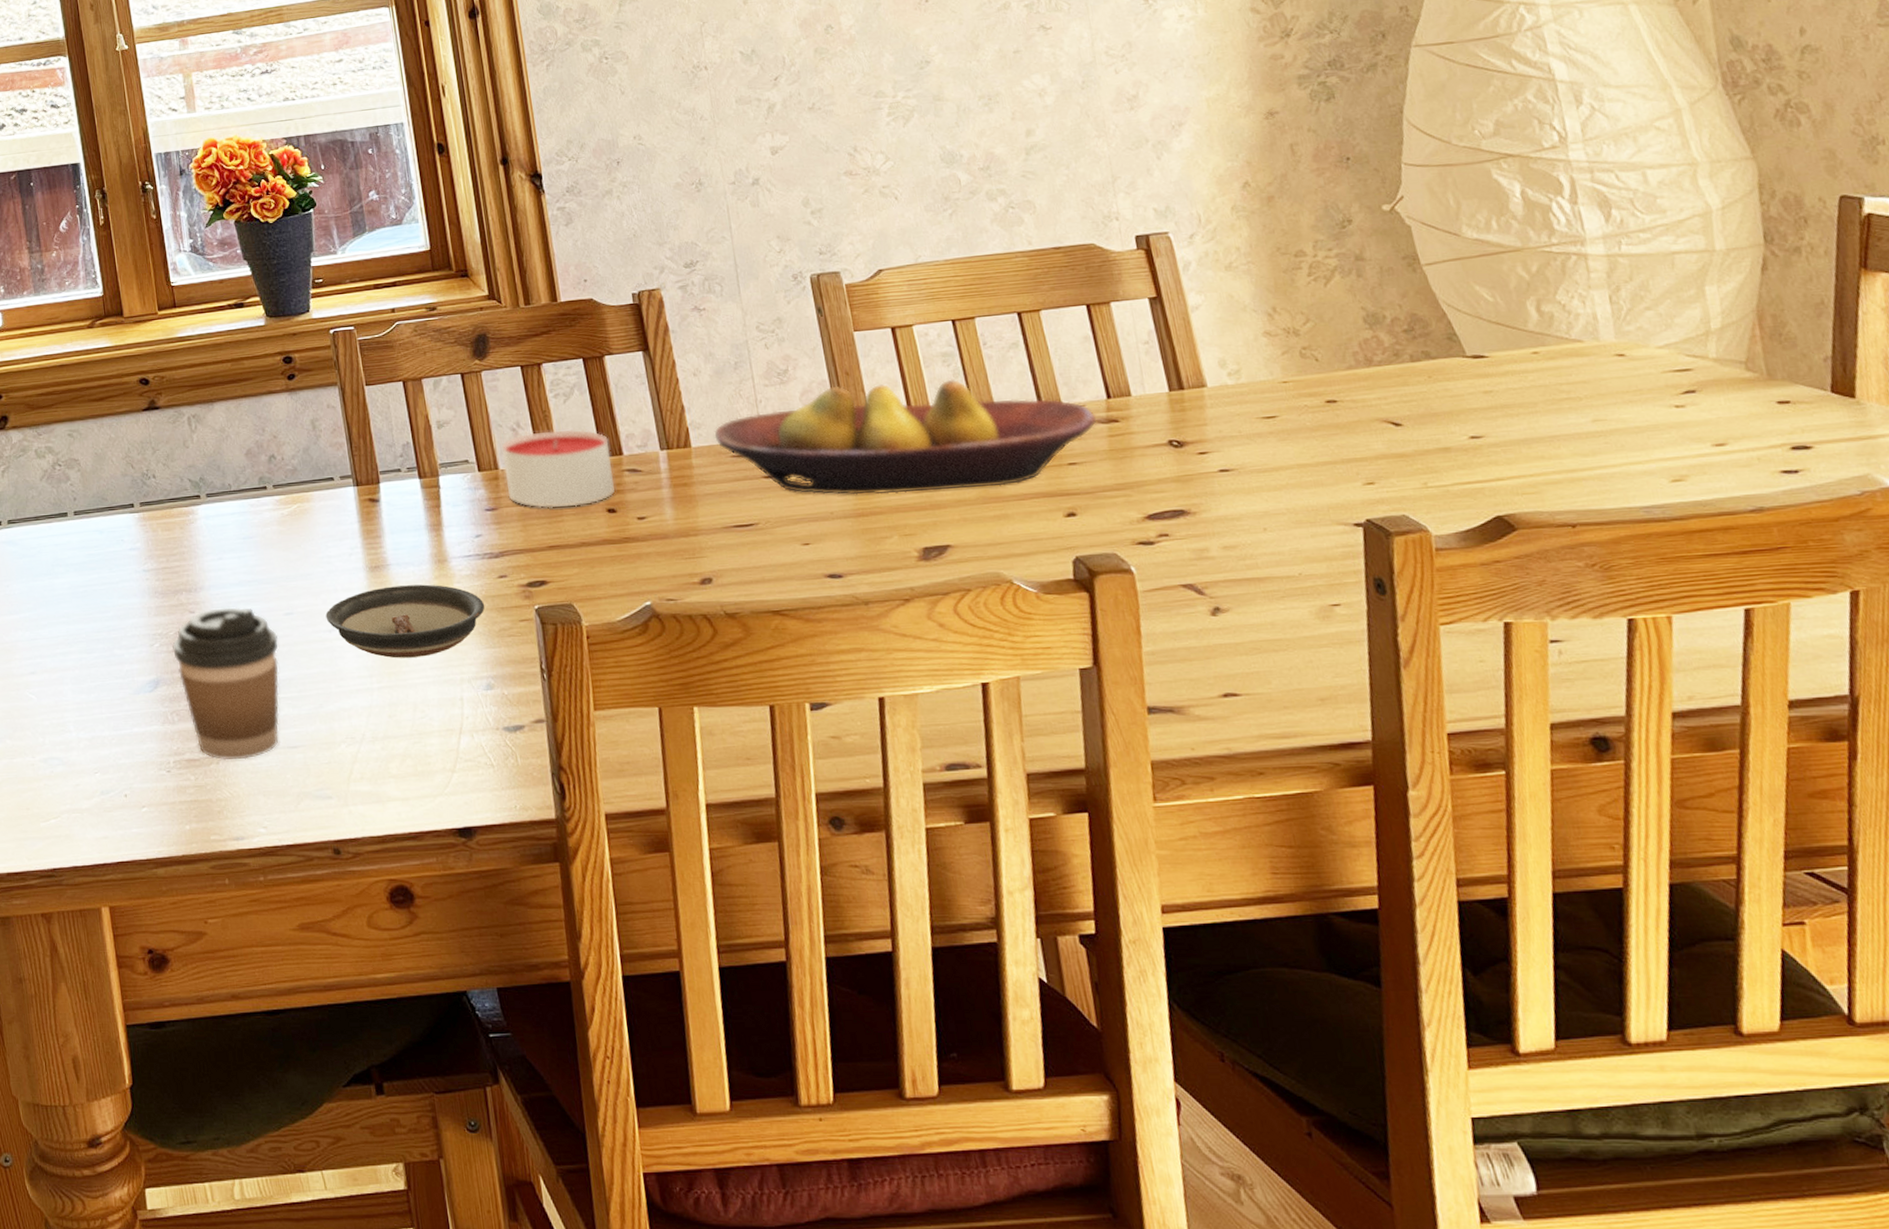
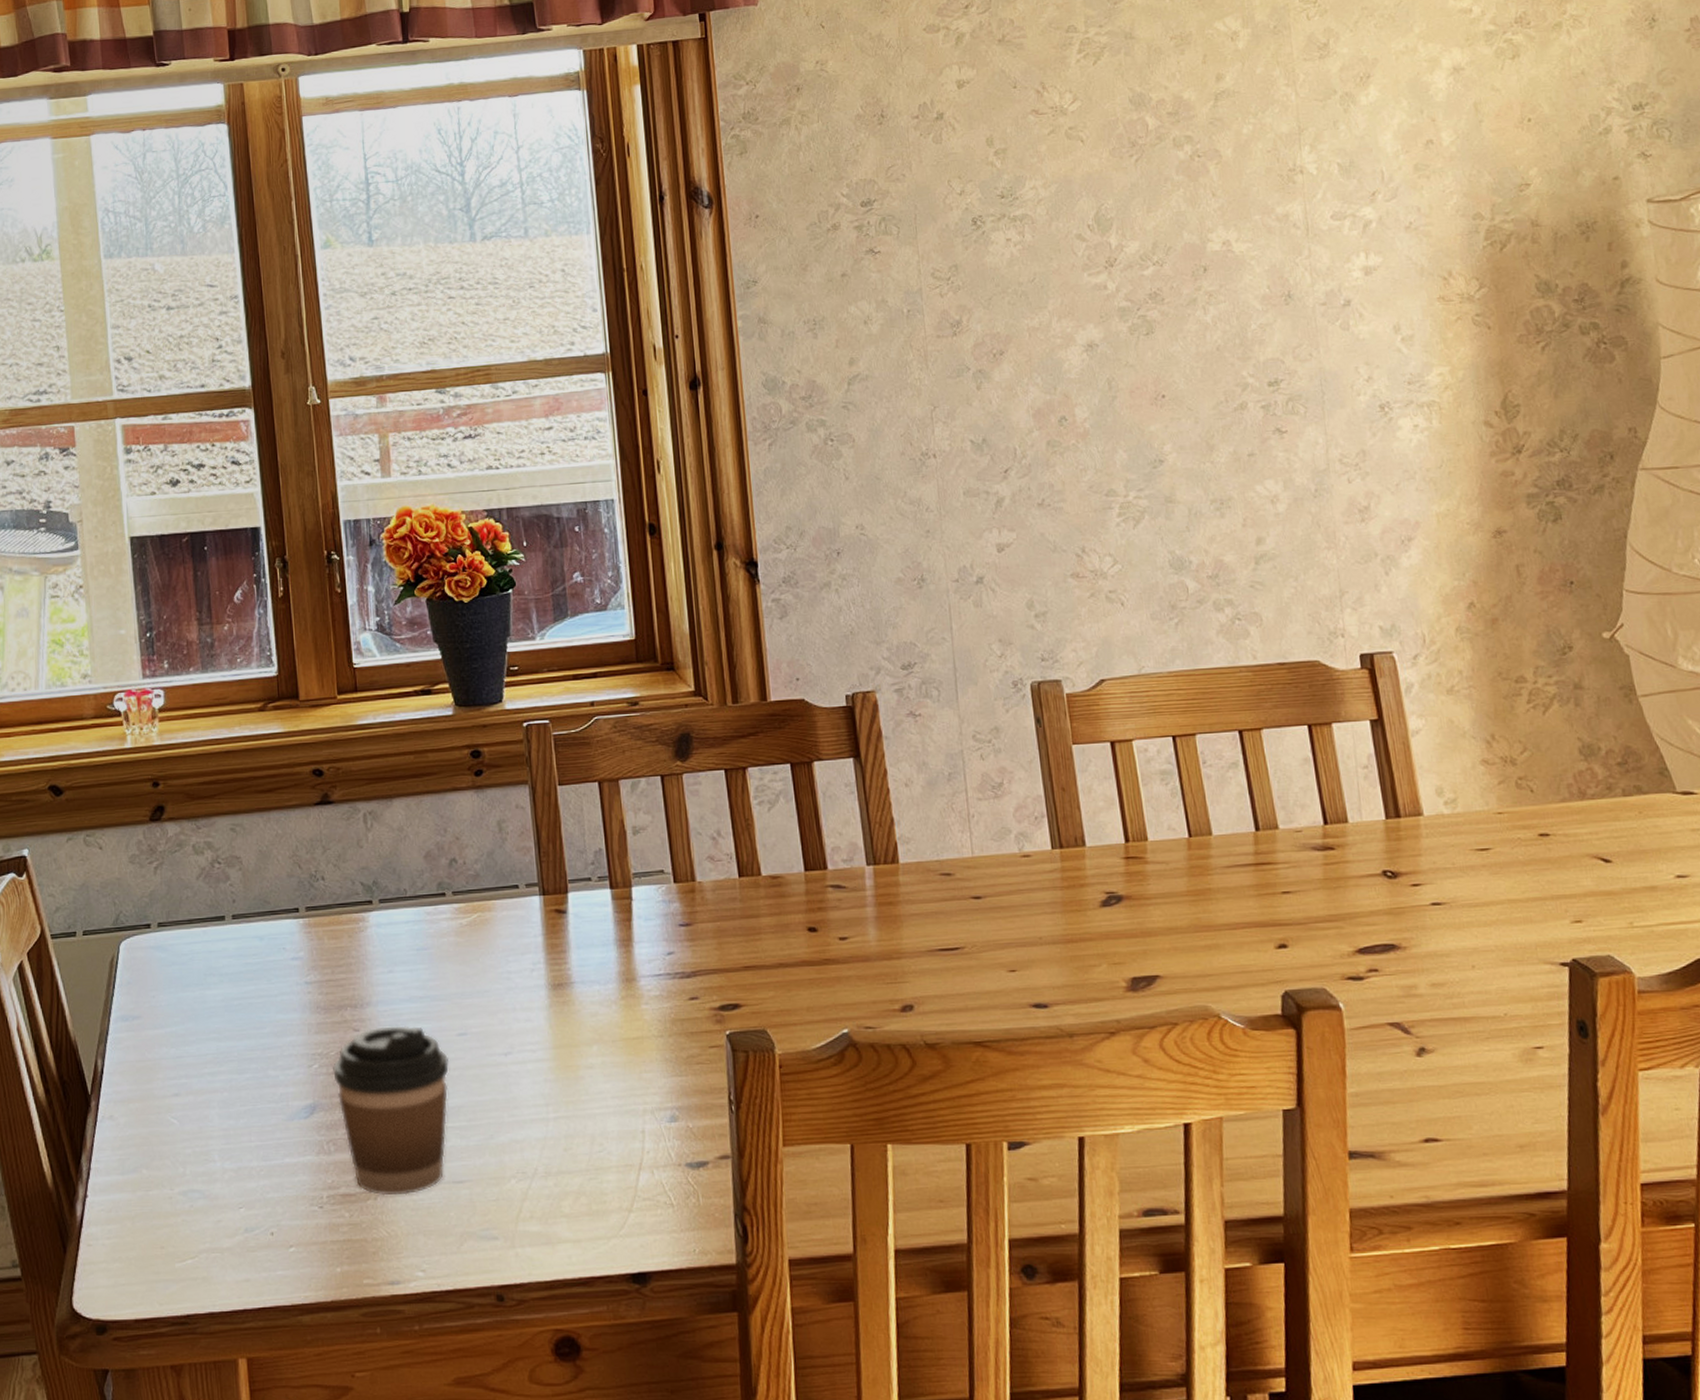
saucer: present [325,584,485,659] -> none [502,1005,674,1086]
candle: present [501,429,615,508] -> none [700,840,818,925]
fruit bowl: present [714,379,1096,495] -> none [923,798,1312,919]

